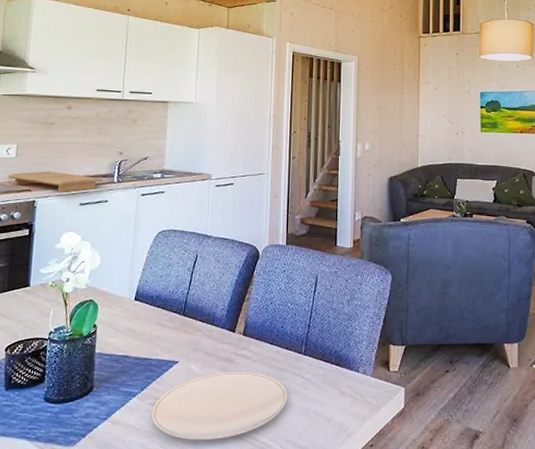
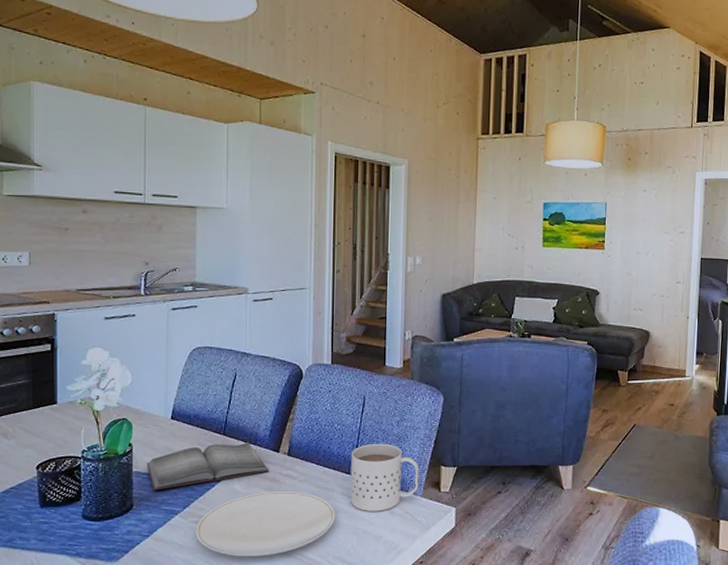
cutting board: present [7,171,104,193] -> none [22,281,130,306]
hardback book: none [109,322,225,372] -> present [147,442,270,490]
mug: none [302,322,369,392] -> present [350,443,419,511]

